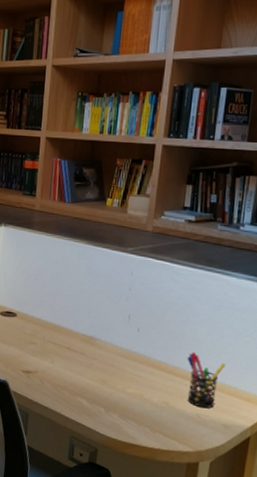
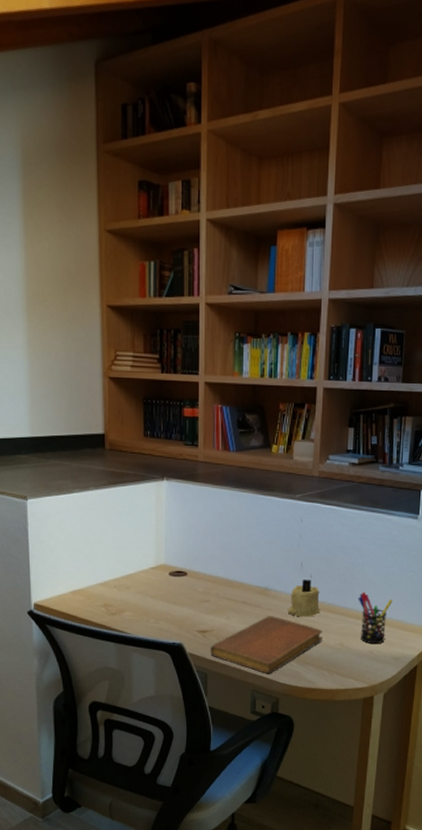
notebook: none [33,364,147,423] -> present [210,616,322,674]
candle: none [112,333,147,371] -> present [287,580,320,617]

